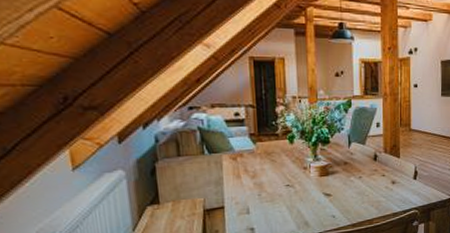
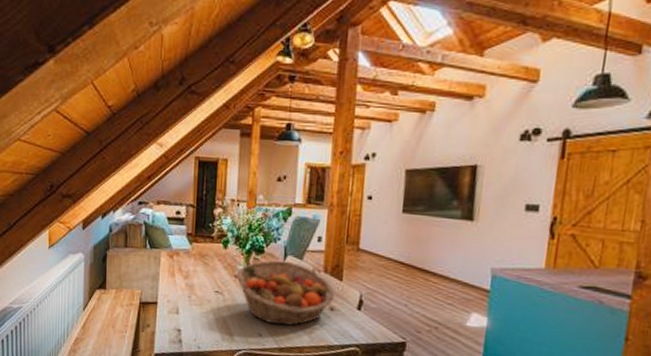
fruit basket: none [305,147,394,205] -> present [236,260,334,327]

